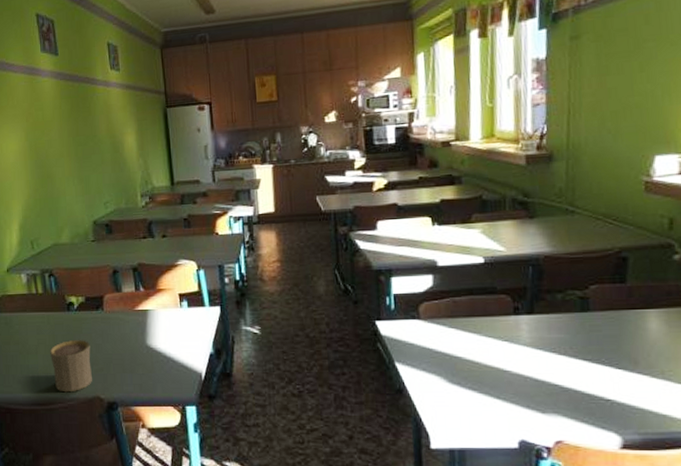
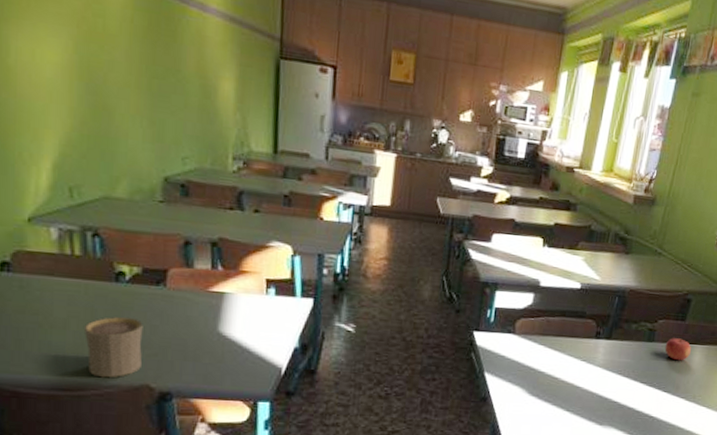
fruit: none [605,304,643,331] -> present [664,338,691,361]

